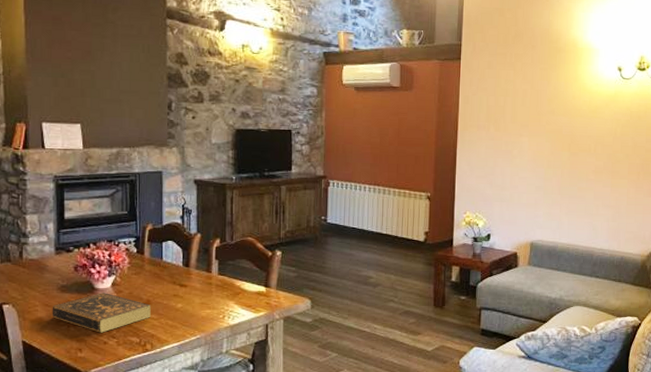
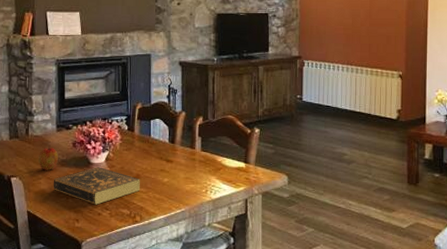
apple: none [35,269,57,298] -> present [39,145,58,171]

